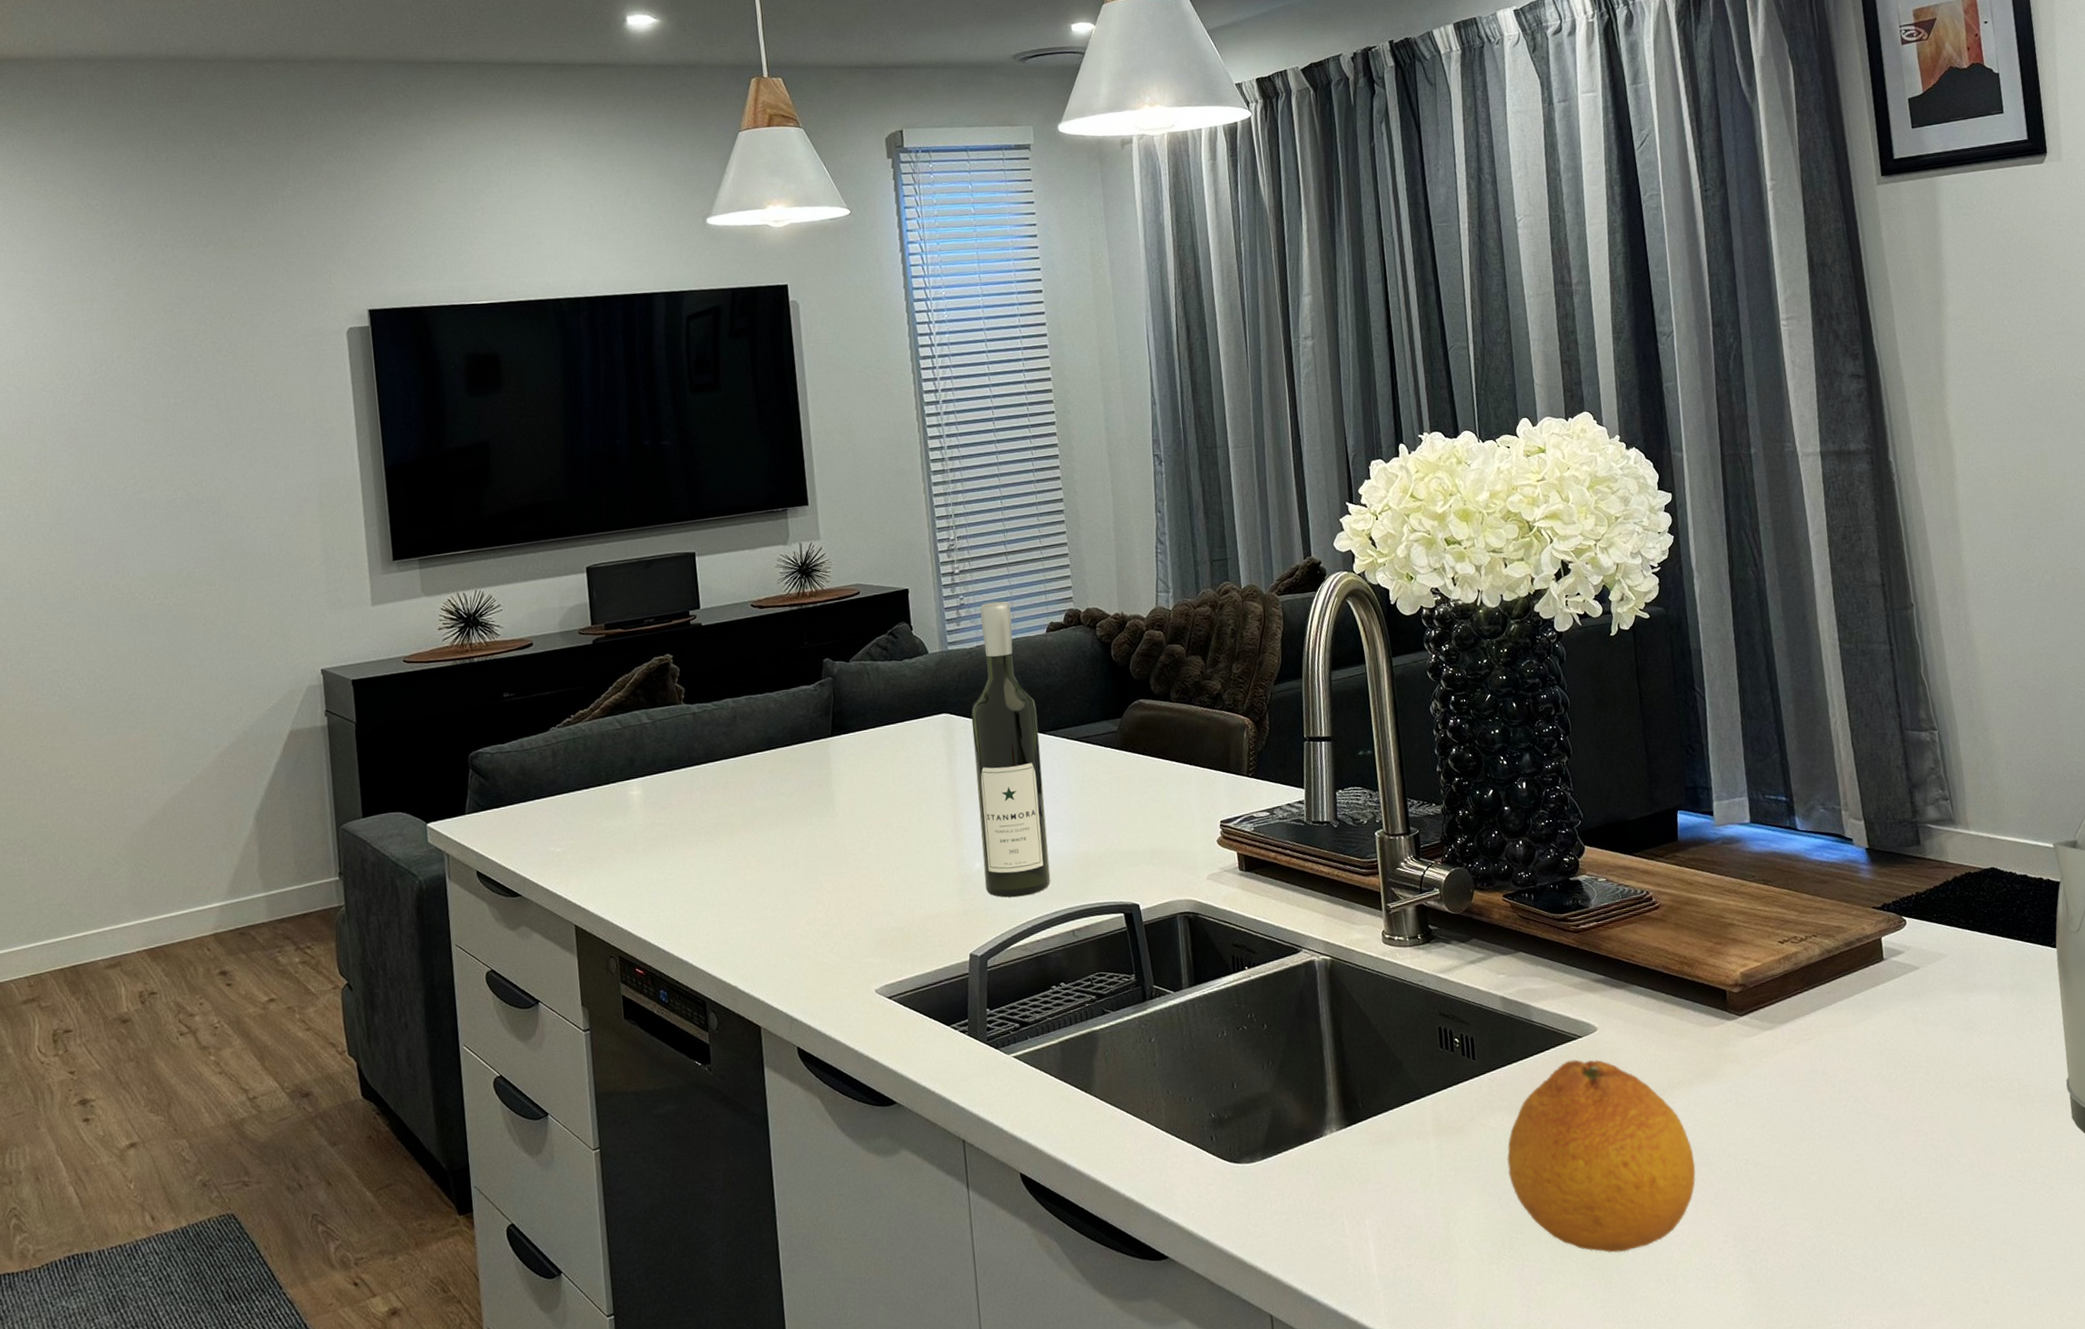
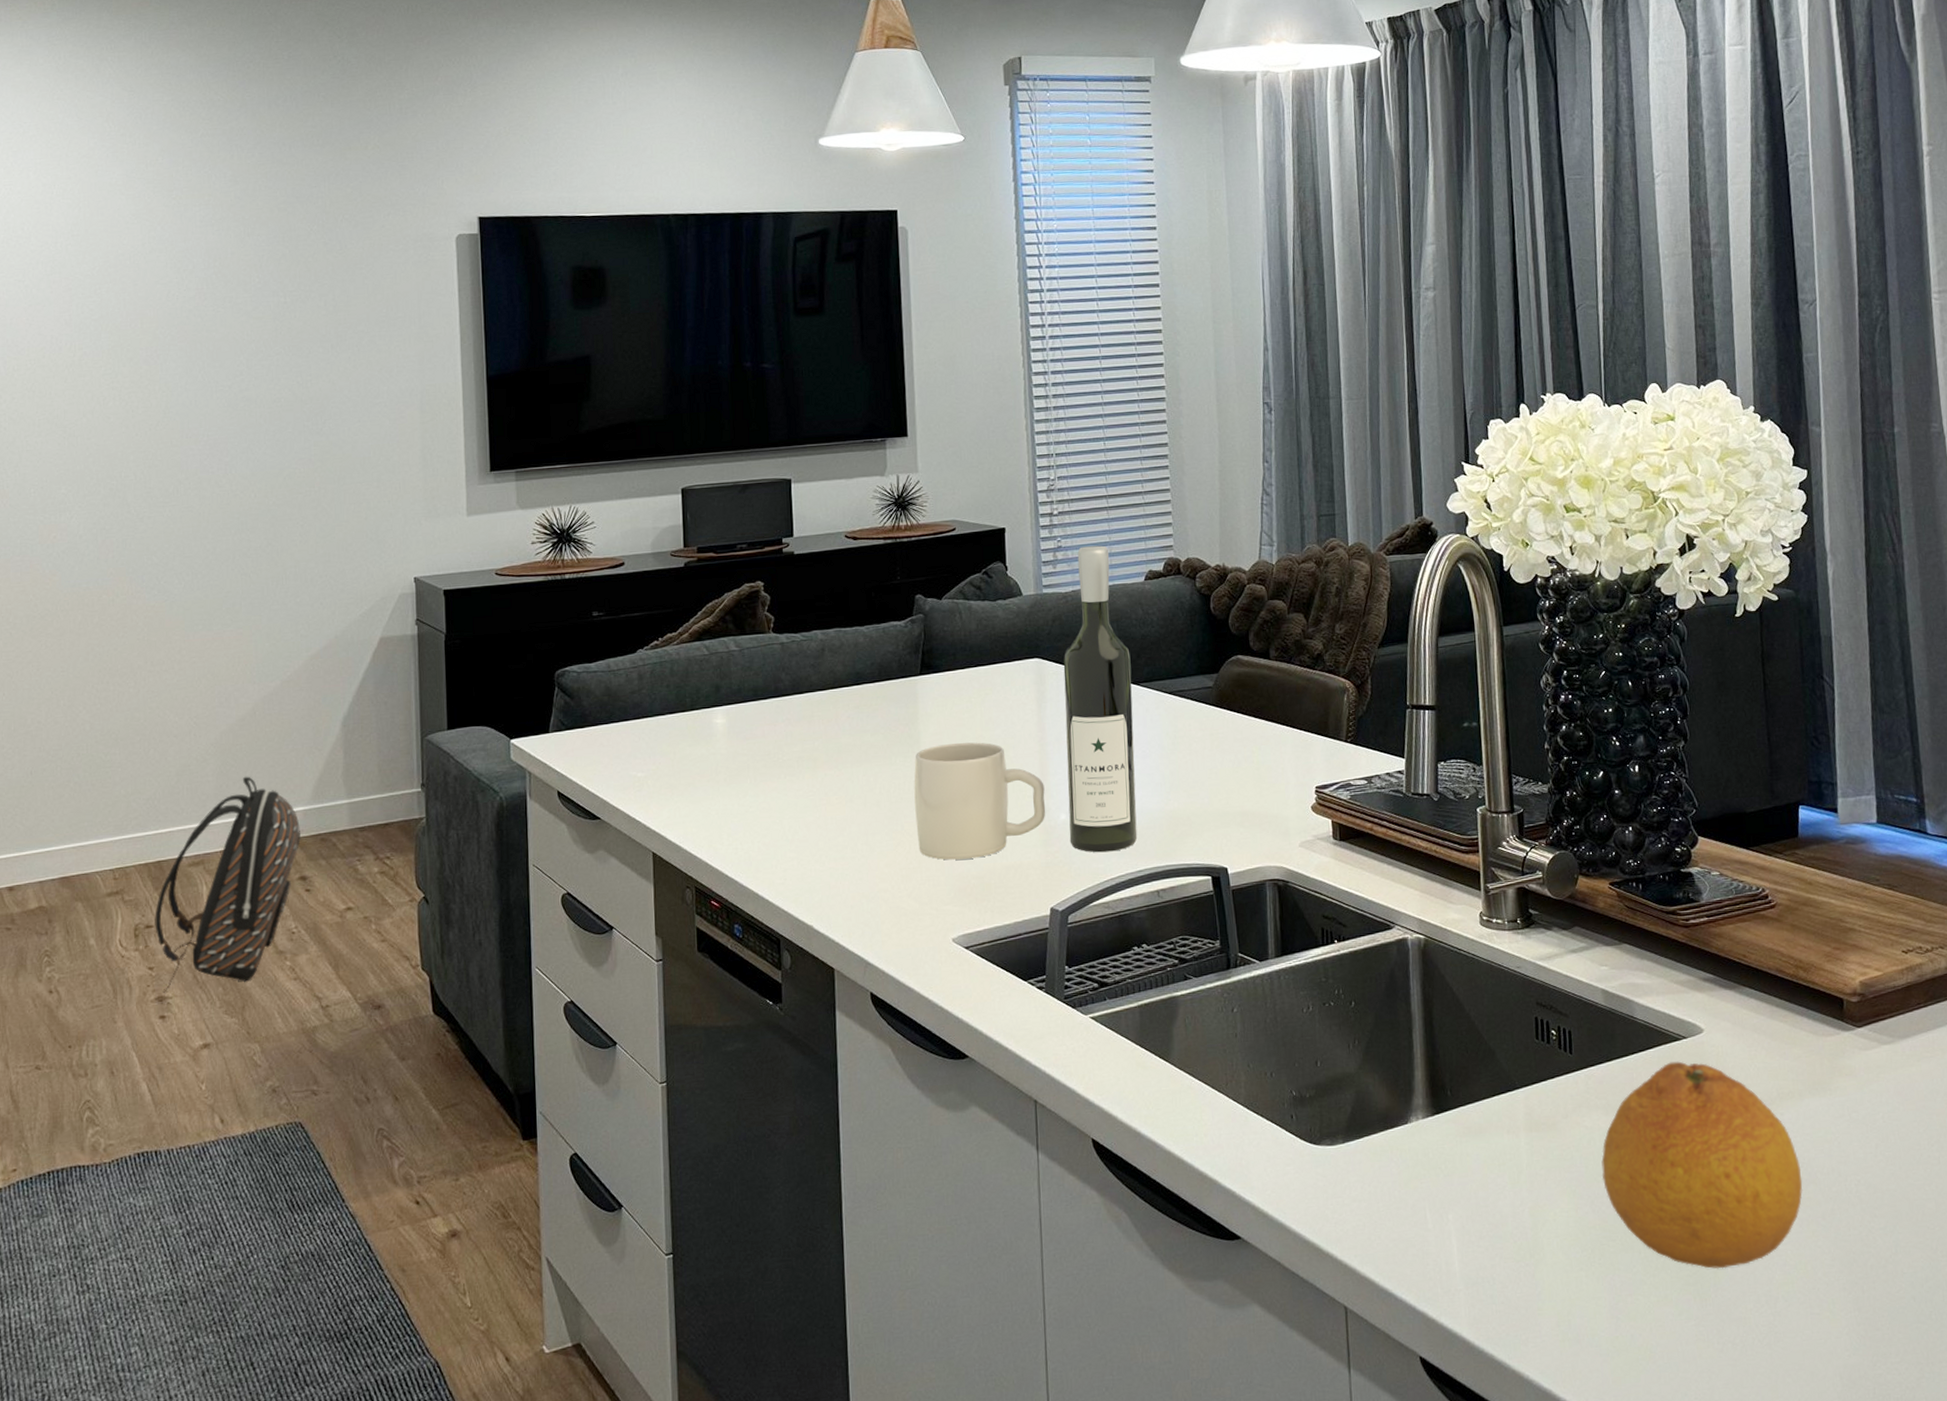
backpack: none [73,875,219,1095] -> present [154,776,302,992]
mug: none [830,798,961,914] -> present [914,742,1046,860]

